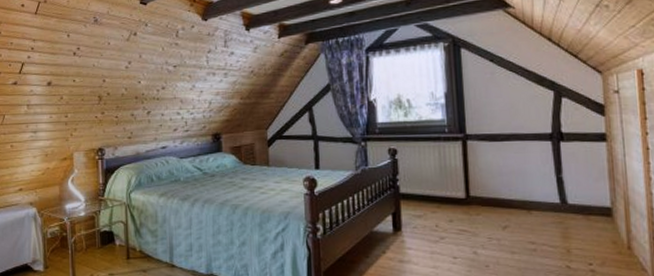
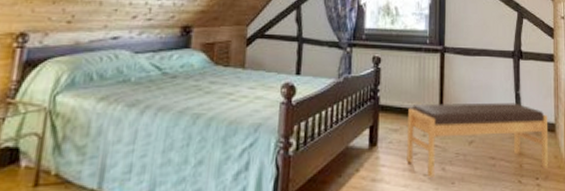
bench: none [431,187,606,260] -> present [406,102,549,178]

